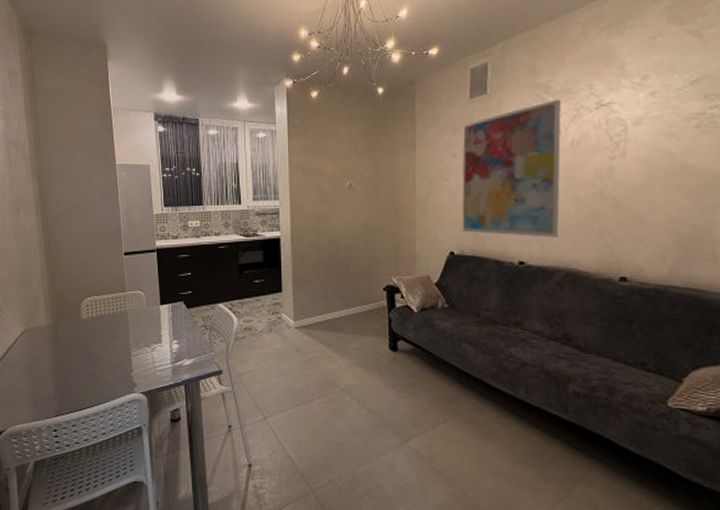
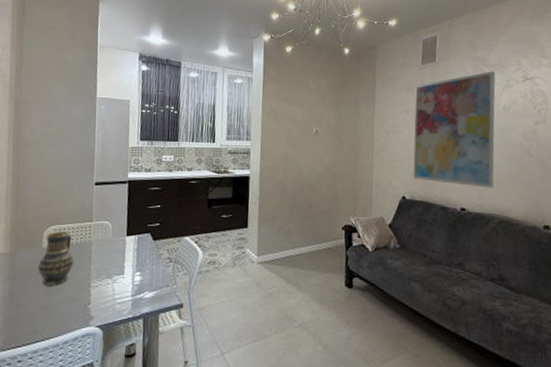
vase: none [79,303,113,356] -> present [37,231,75,286]

